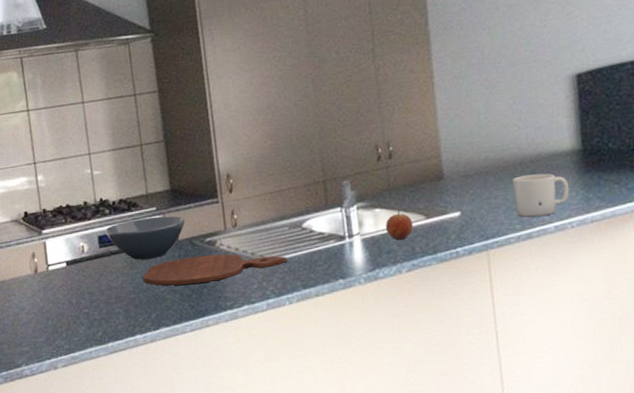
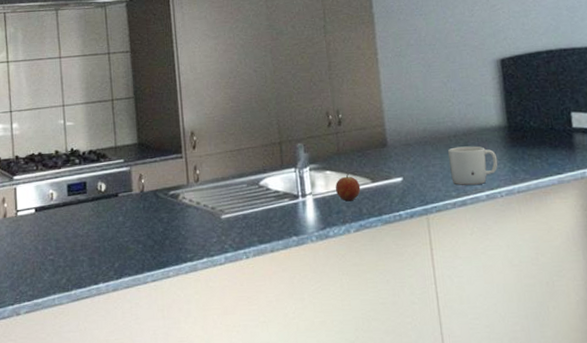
bowl: present [105,216,186,260] -> none [74,168,151,210]
cutting board: present [142,254,287,286] -> none [108,207,245,236]

